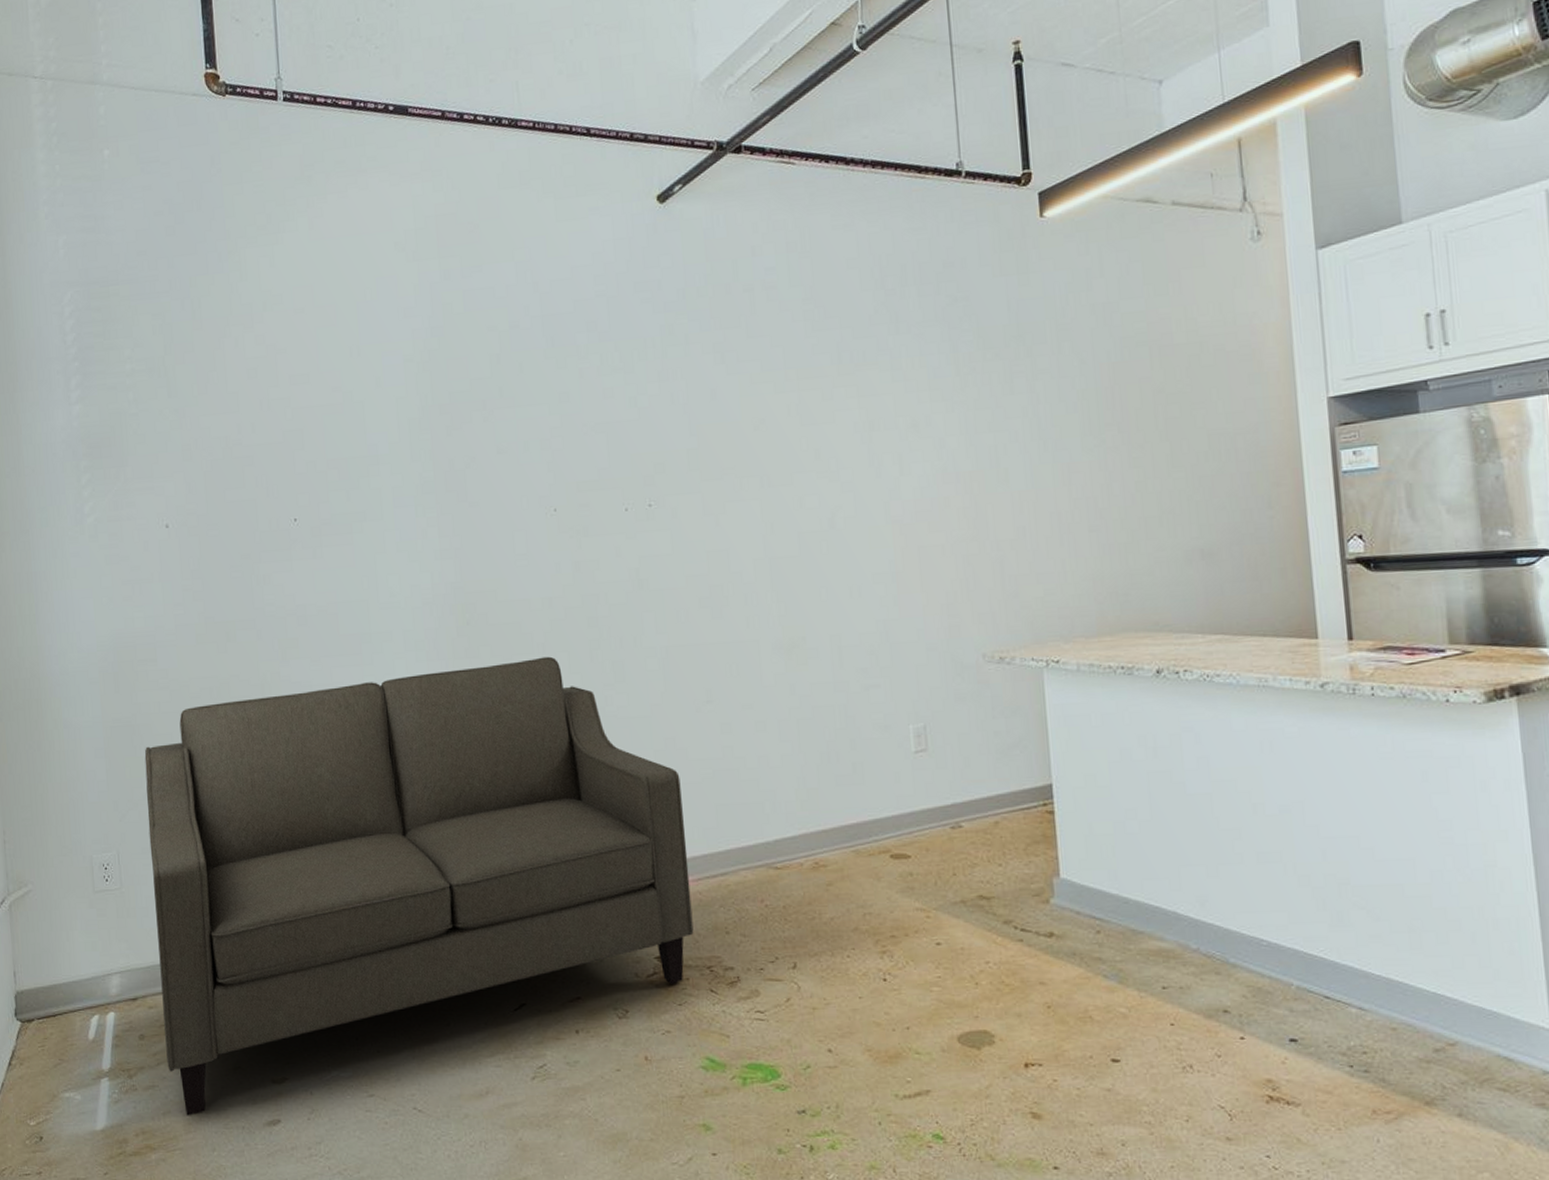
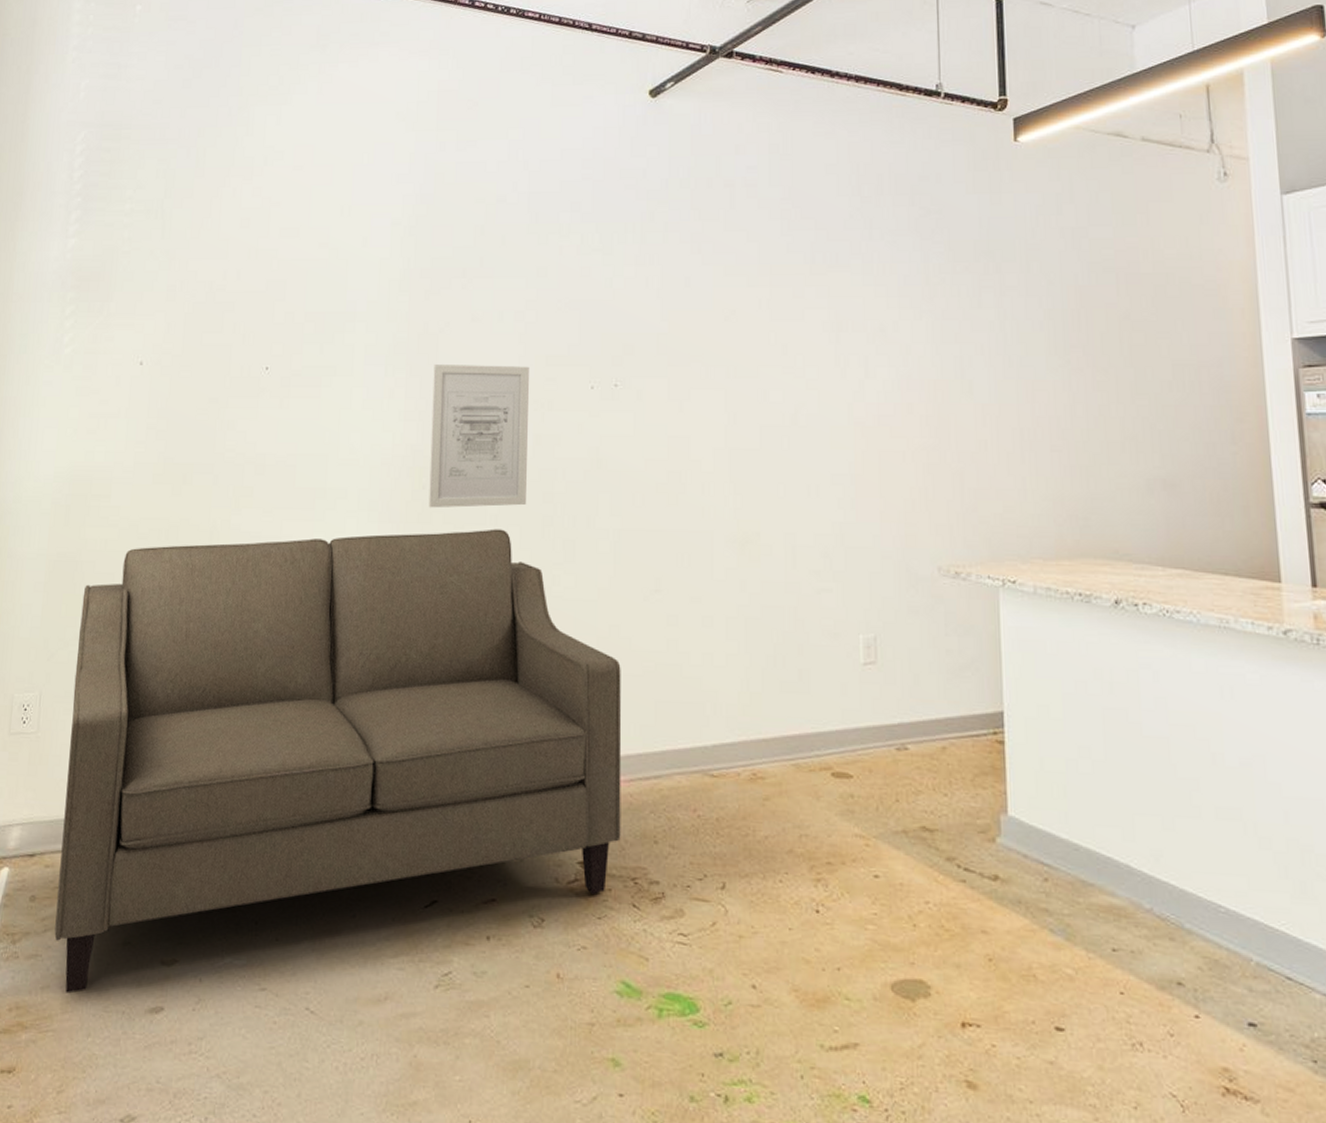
wall art: none [464,494,571,643] -> present [428,365,529,508]

